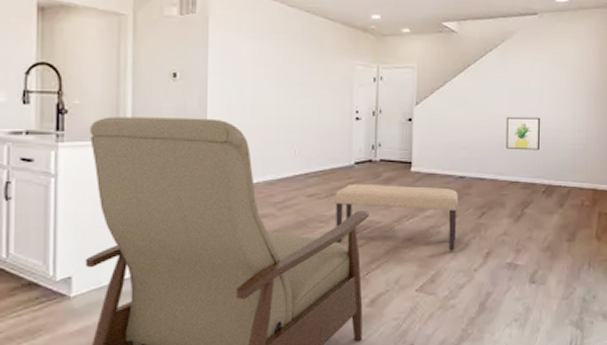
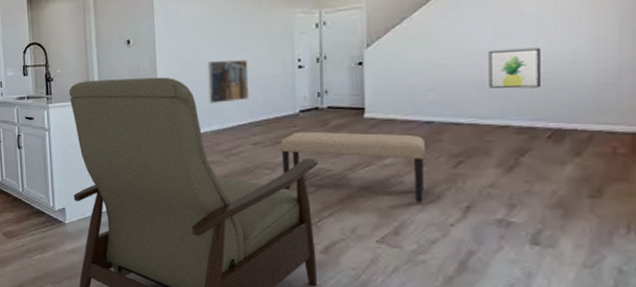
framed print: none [264,105,307,151] -> present [207,60,249,103]

